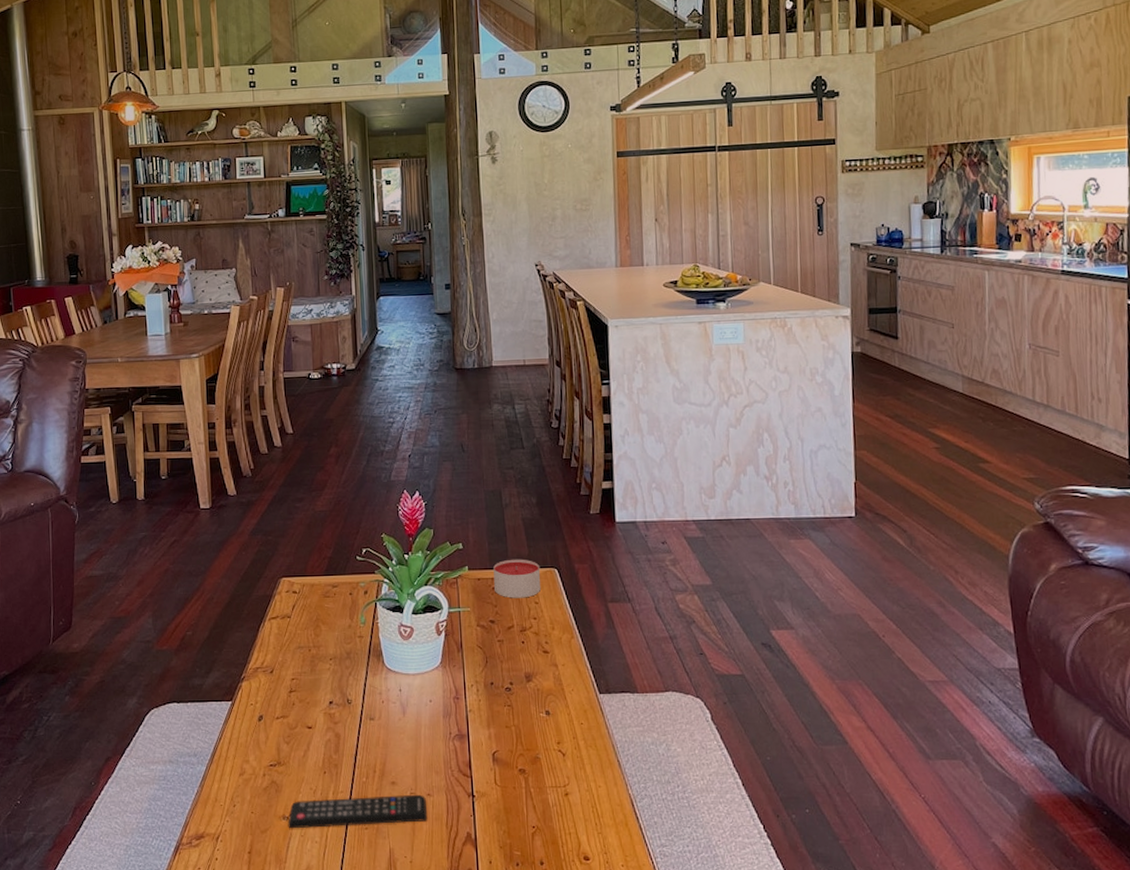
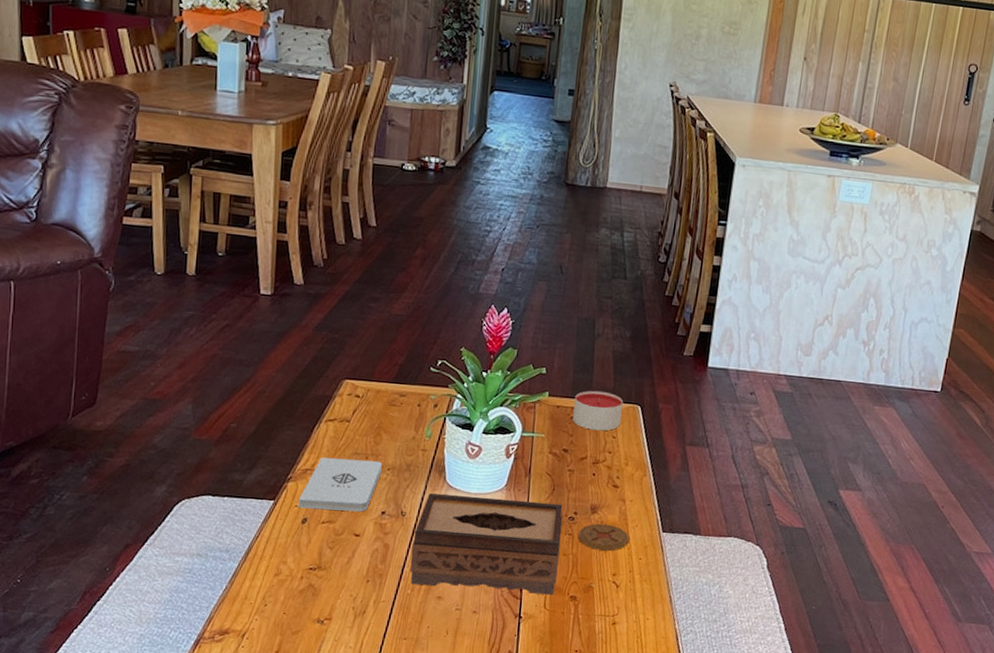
notepad: none [254,653,325,706] -> present [299,457,383,512]
remote control: present [288,794,427,829] -> none [321,606,471,637]
tissue box: none [361,676,503,772] -> present [410,493,563,595]
coaster: none [517,691,568,719] -> present [578,523,630,551]

